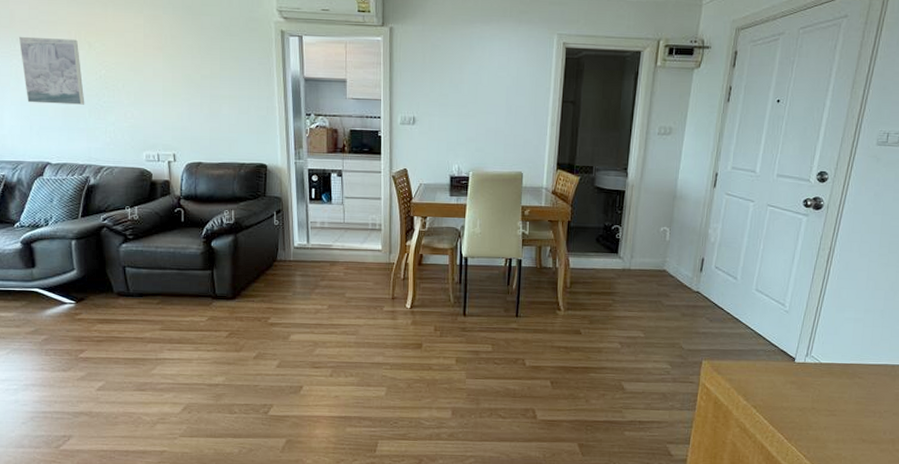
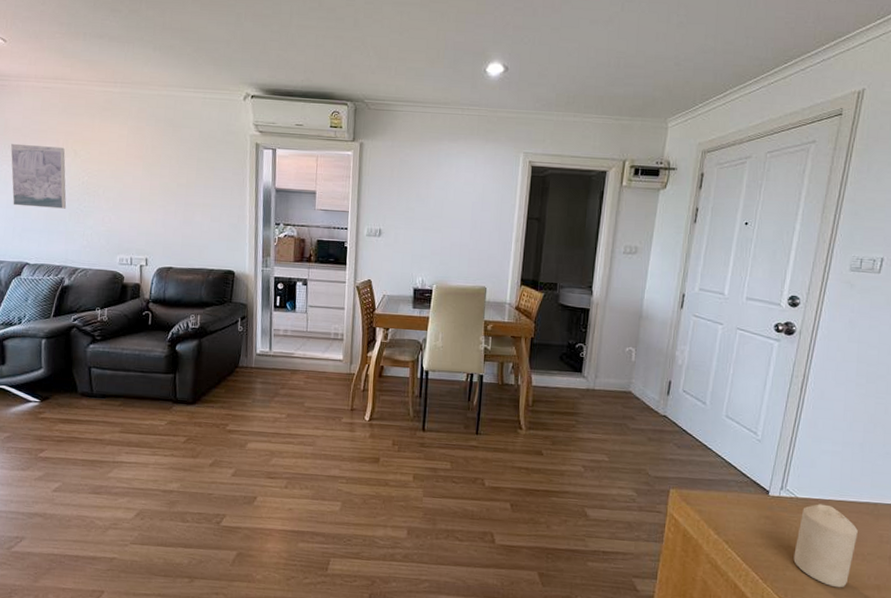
candle: none [816,368,876,444] -> present [793,504,858,588]

